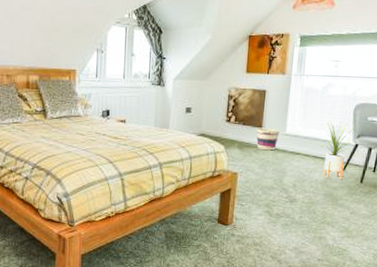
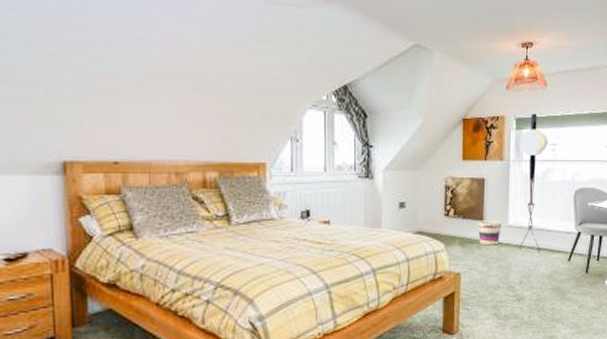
floor lamp: none [295,32,331,159] -> present [519,113,548,252]
house plant: present [319,120,356,179] -> none [543,208,577,271]

